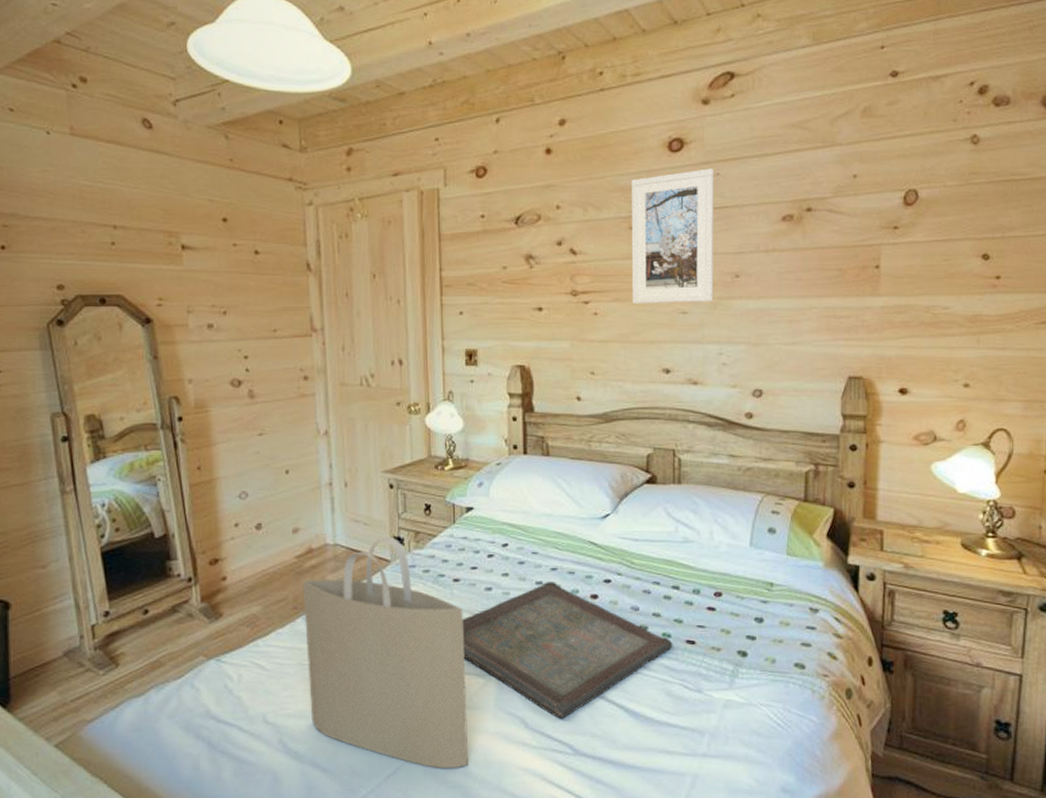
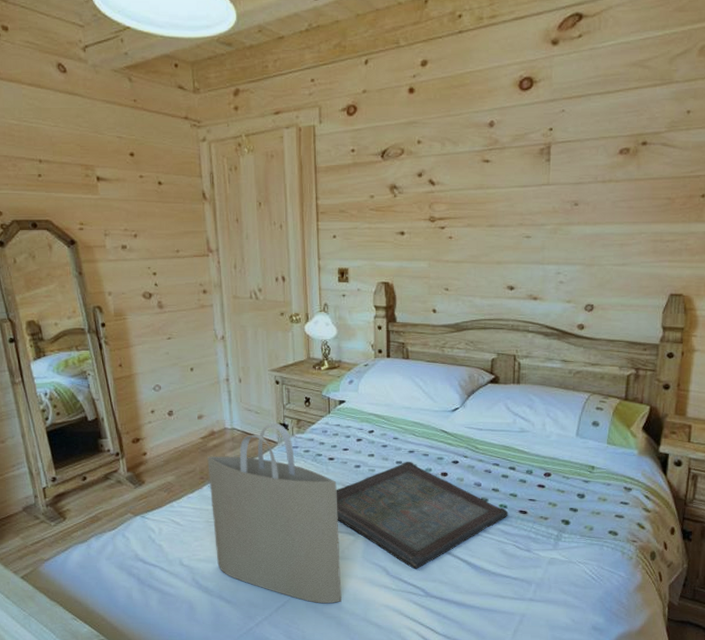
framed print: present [631,168,715,305] -> none [482,106,560,230]

